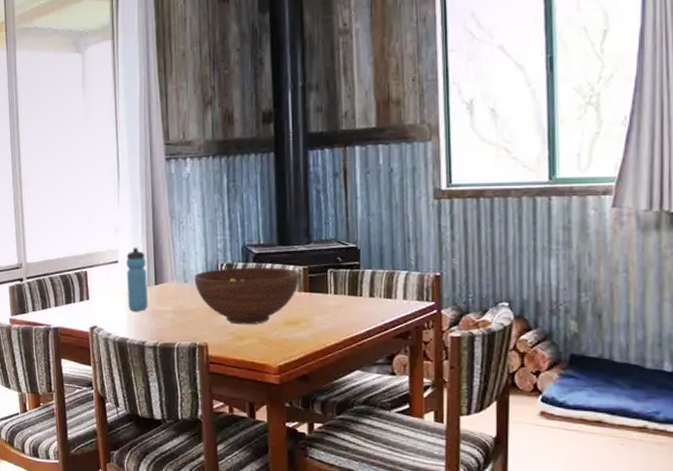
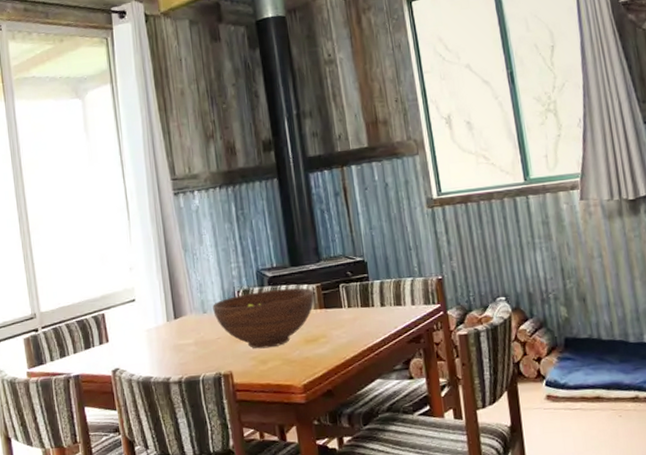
water bottle: present [126,247,148,311] -> none [143,283,170,349]

